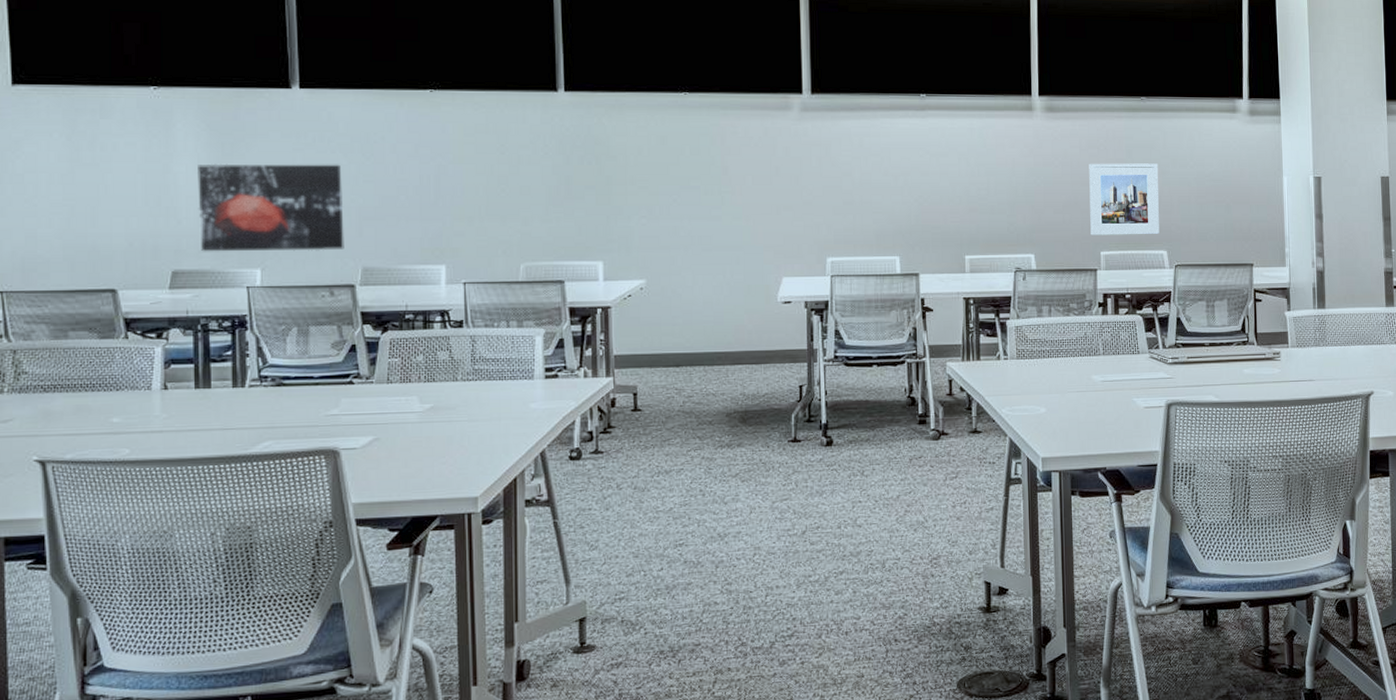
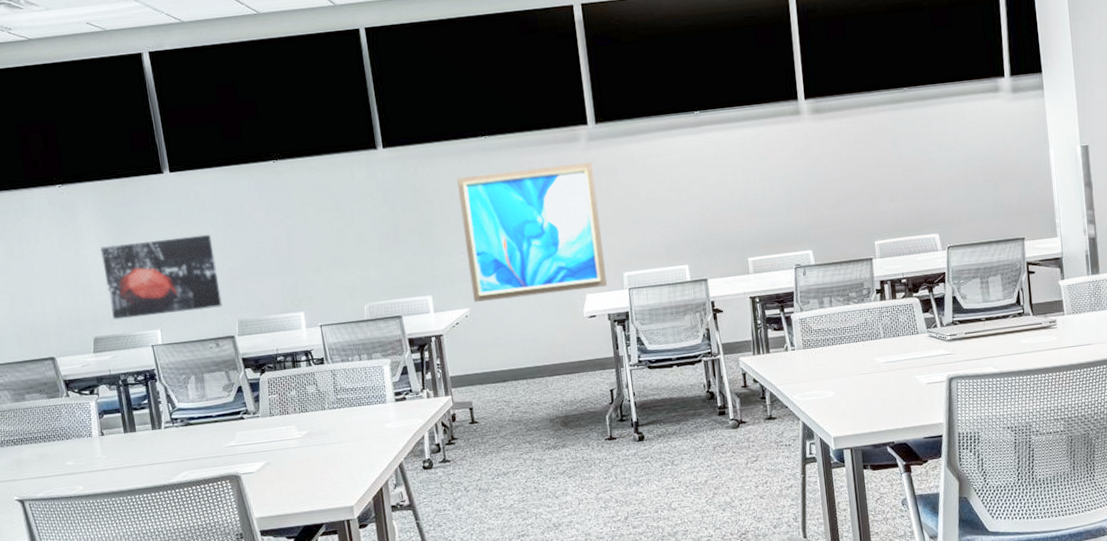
wall art: none [647,133,808,274] -> present [457,162,608,302]
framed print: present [1089,163,1159,235] -> none [857,151,930,227]

